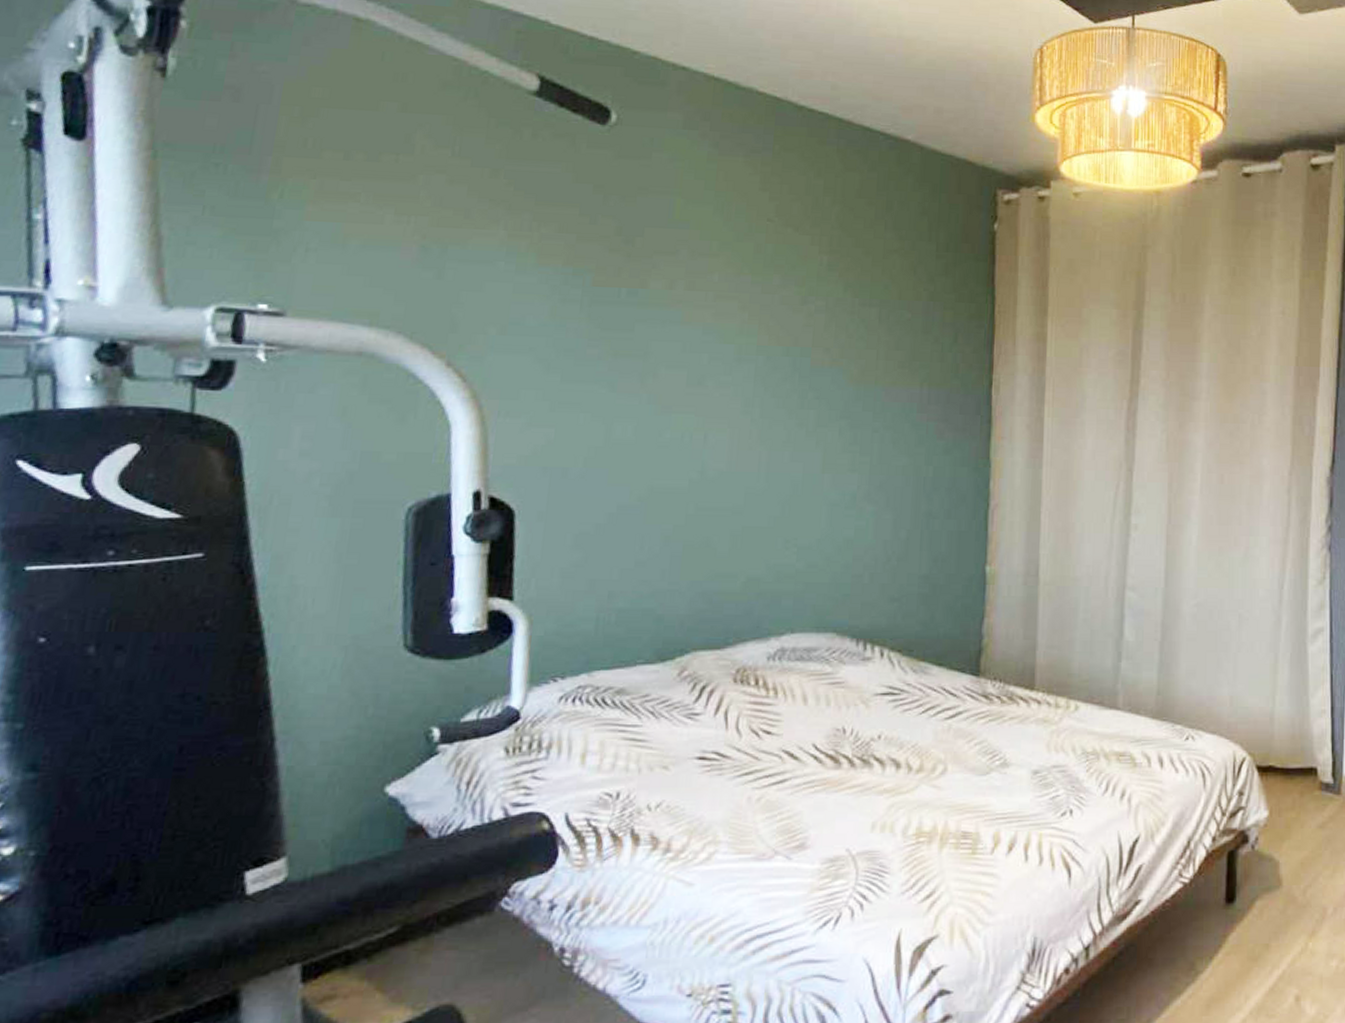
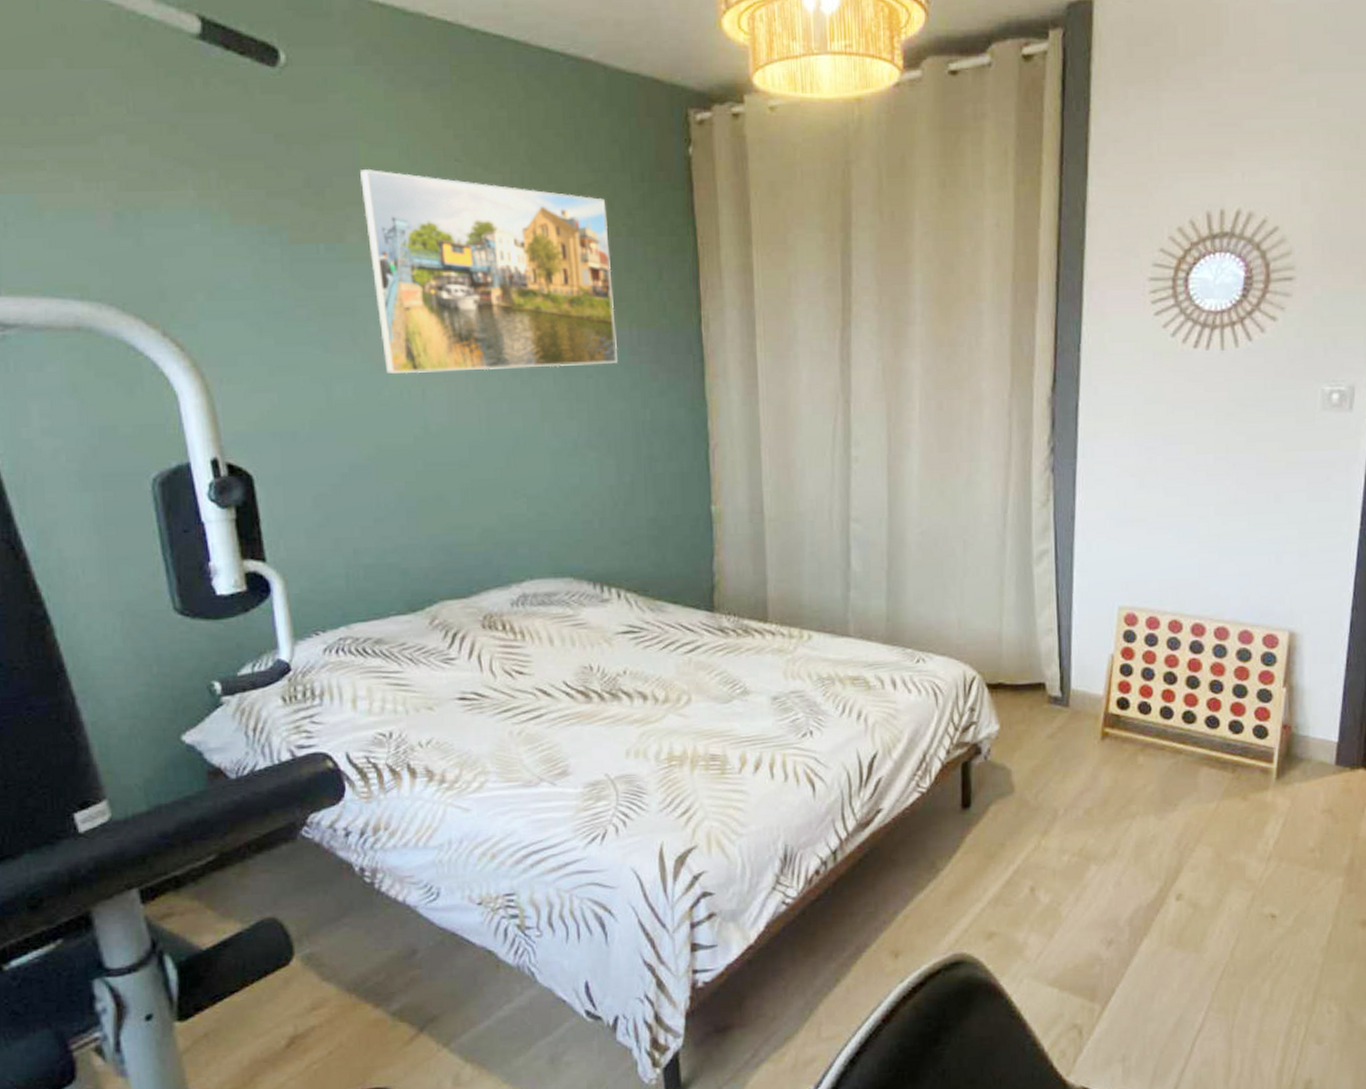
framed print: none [669,222,910,420] -> present [360,168,617,374]

